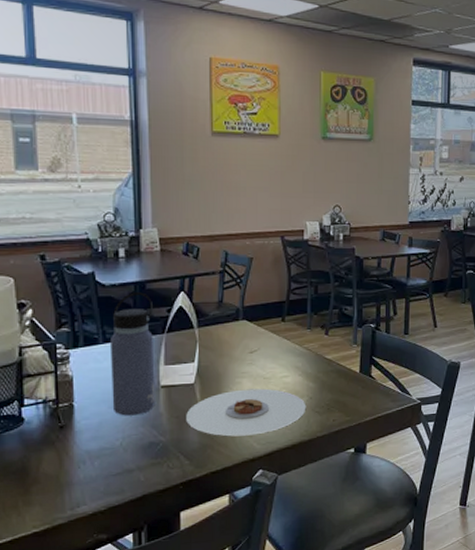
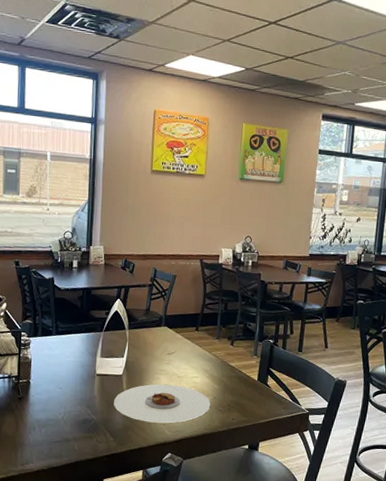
water bottle: present [109,292,155,416] -> none [58,296,95,396]

